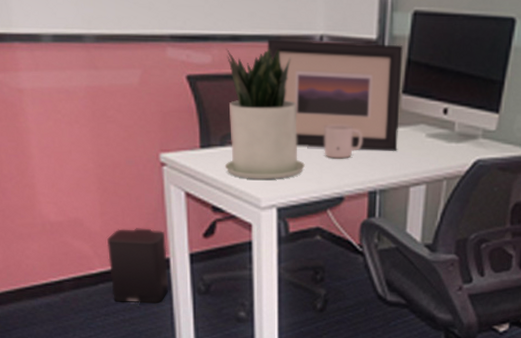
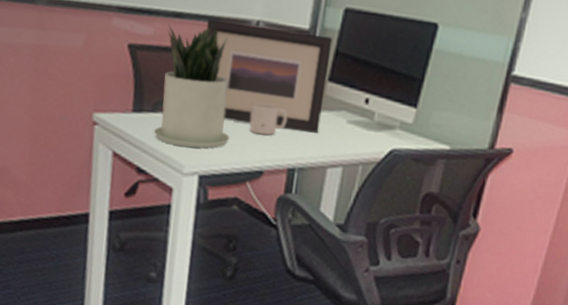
pedal bin: present [106,228,169,304] -> none [28,180,88,257]

